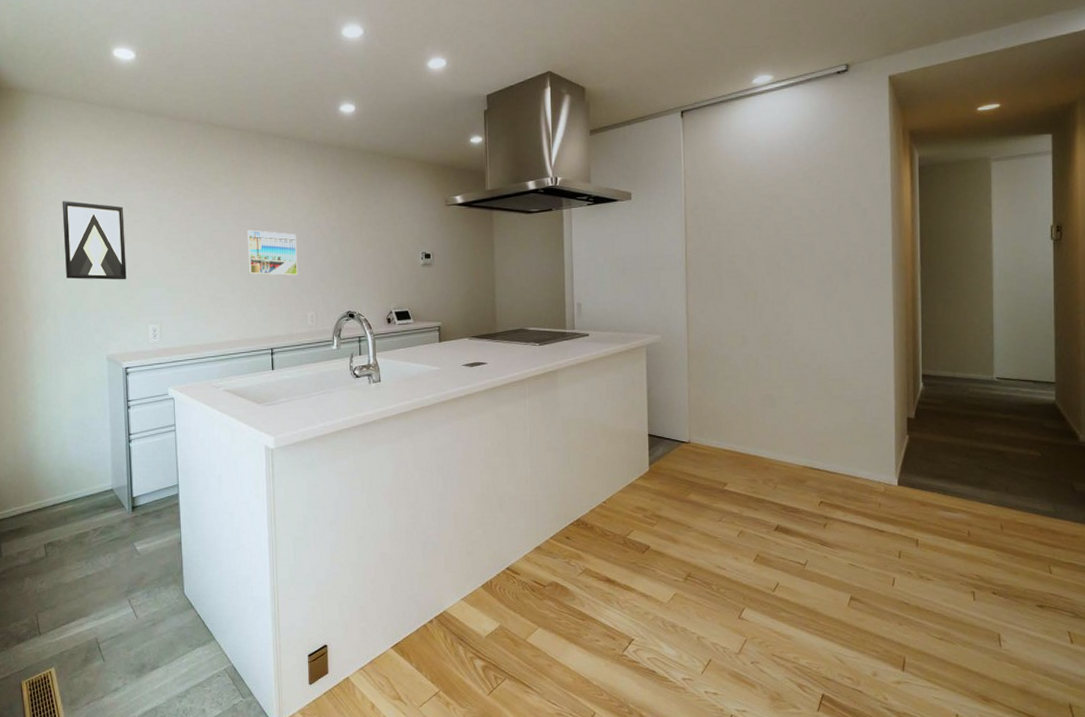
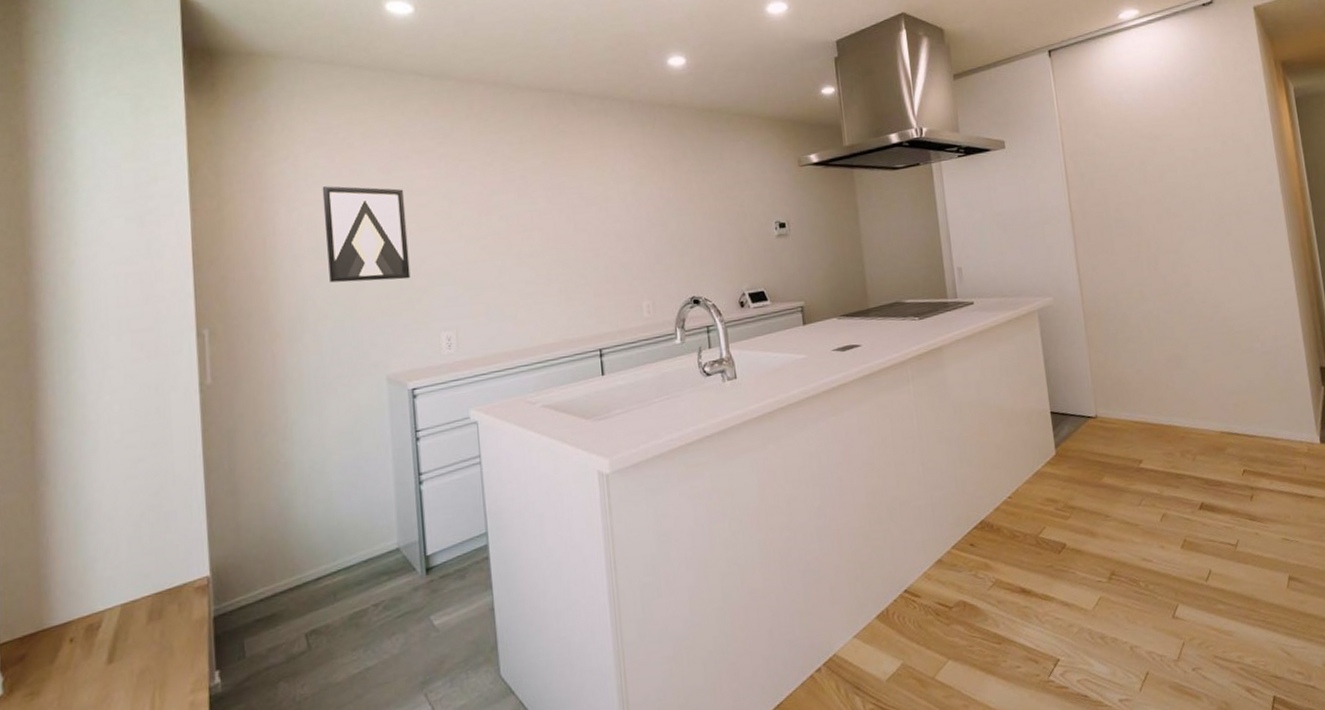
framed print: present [247,229,298,276] -> none [562,207,629,261]

